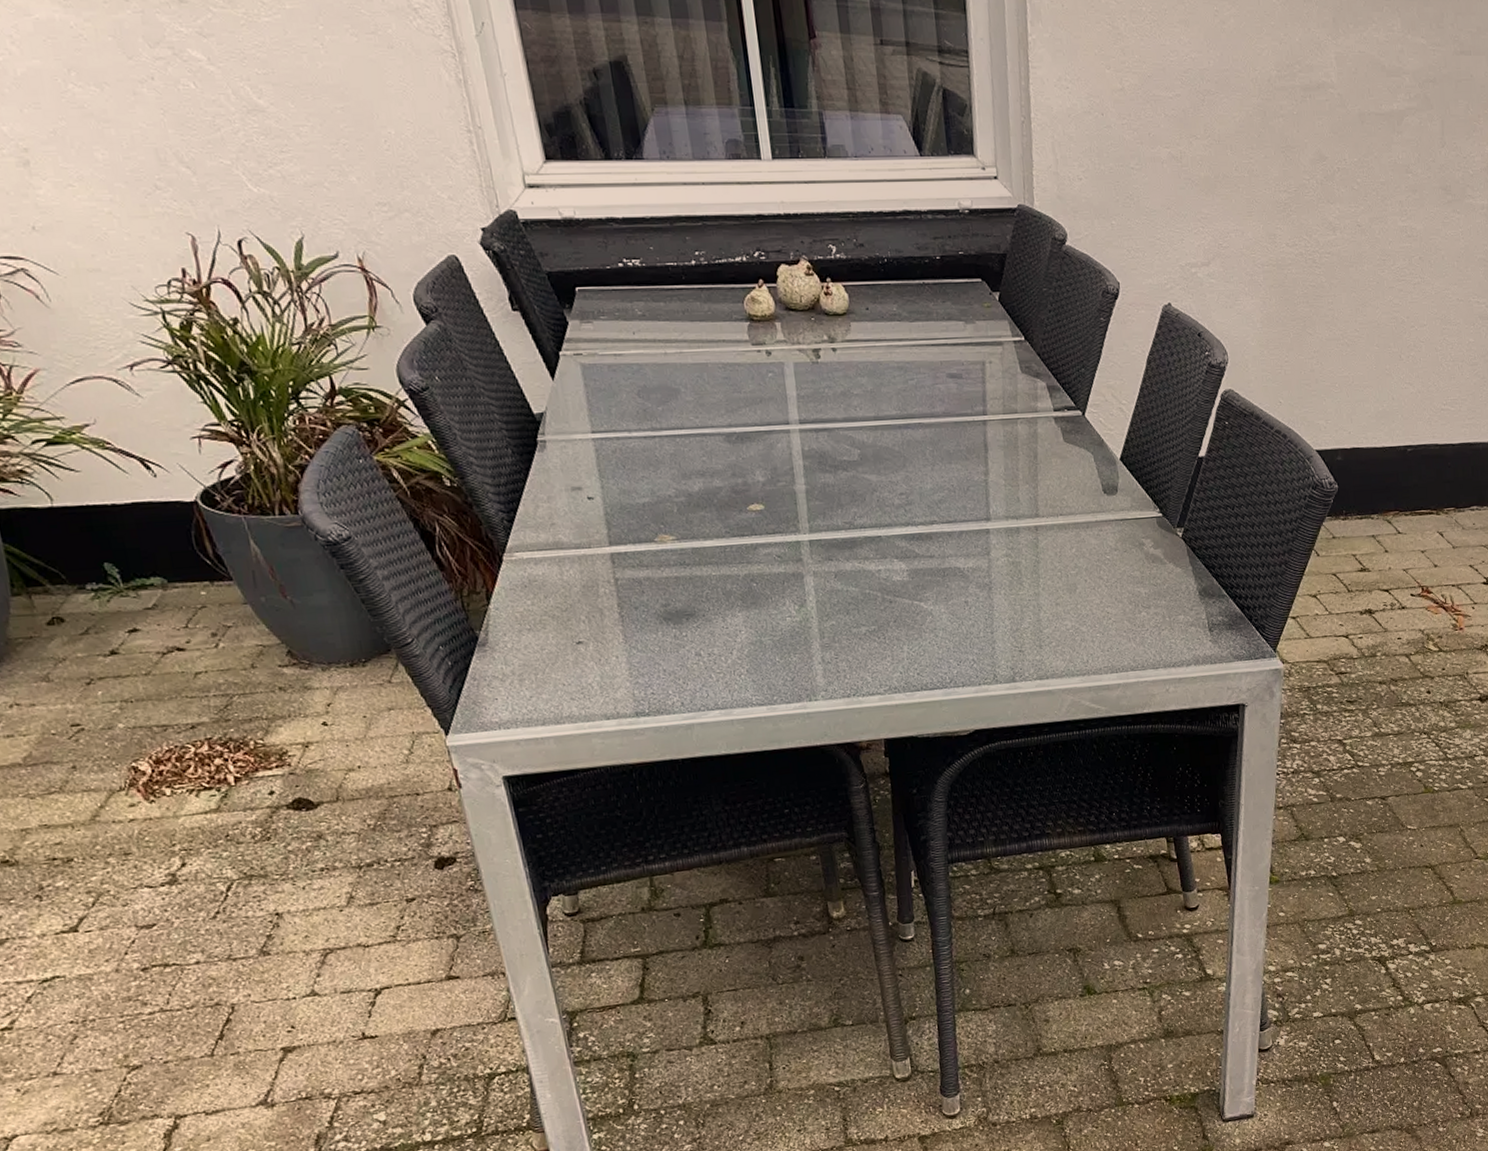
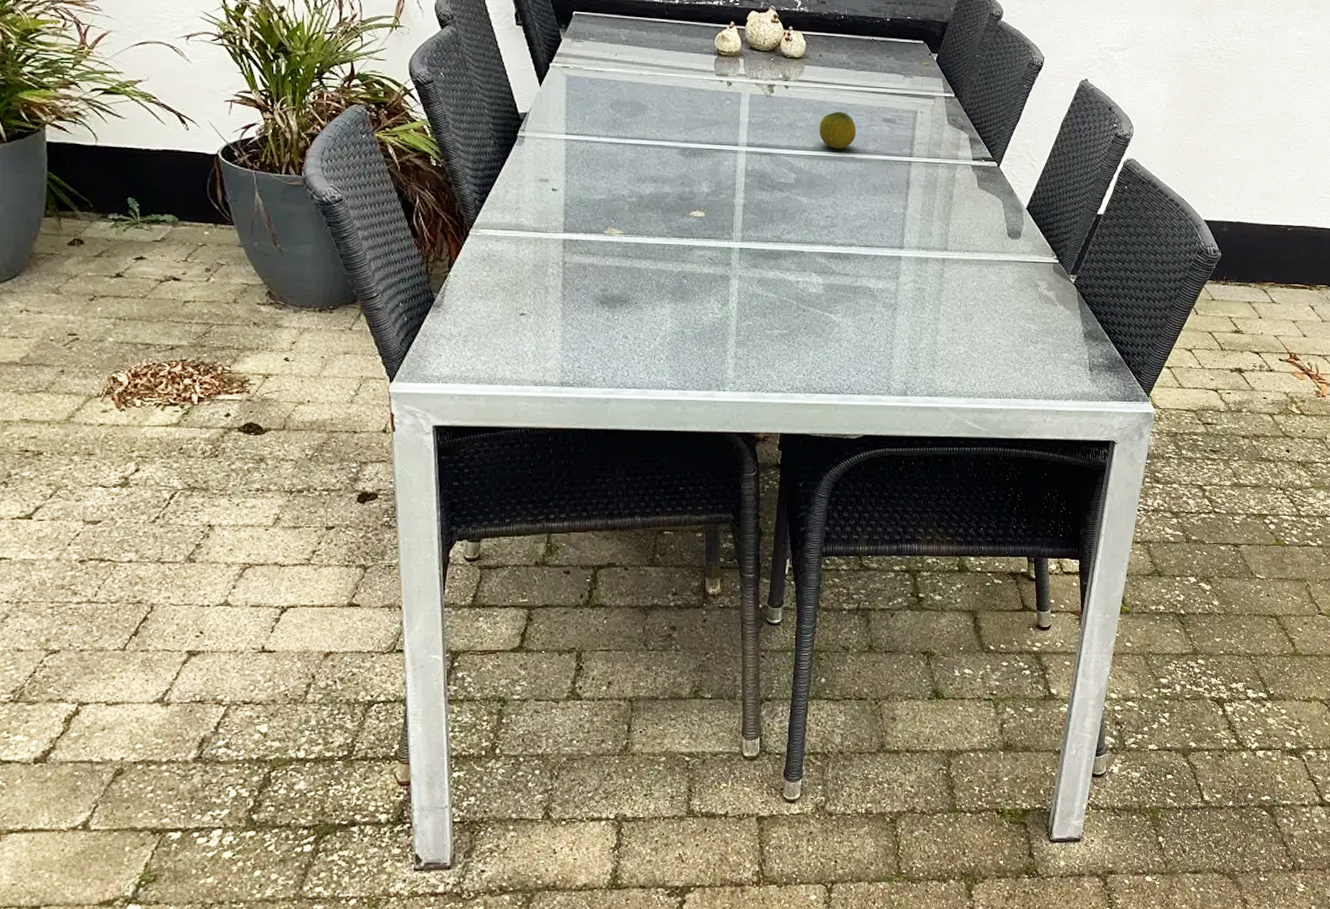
fruit: none [877,371,921,416] -> present [819,111,857,149]

